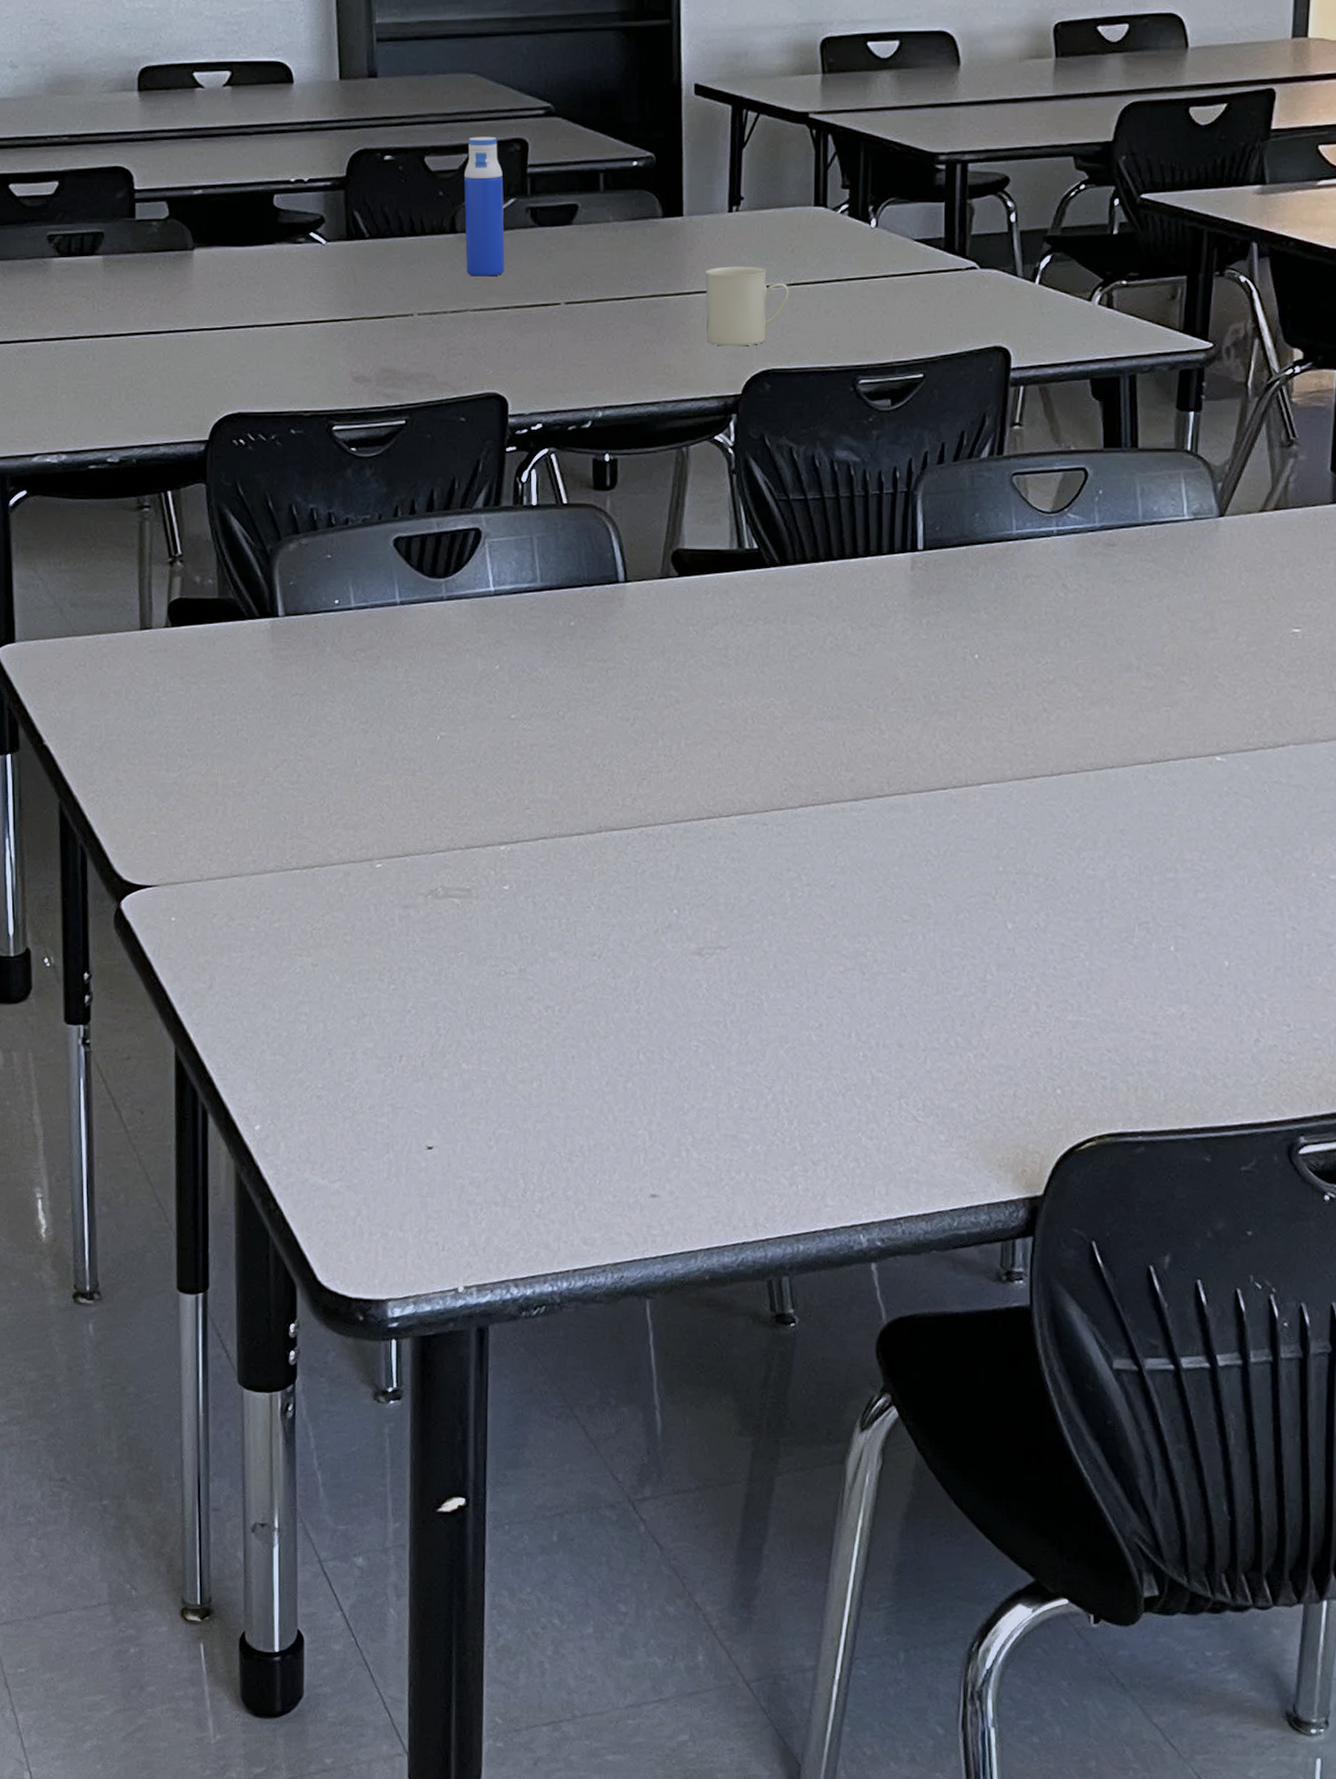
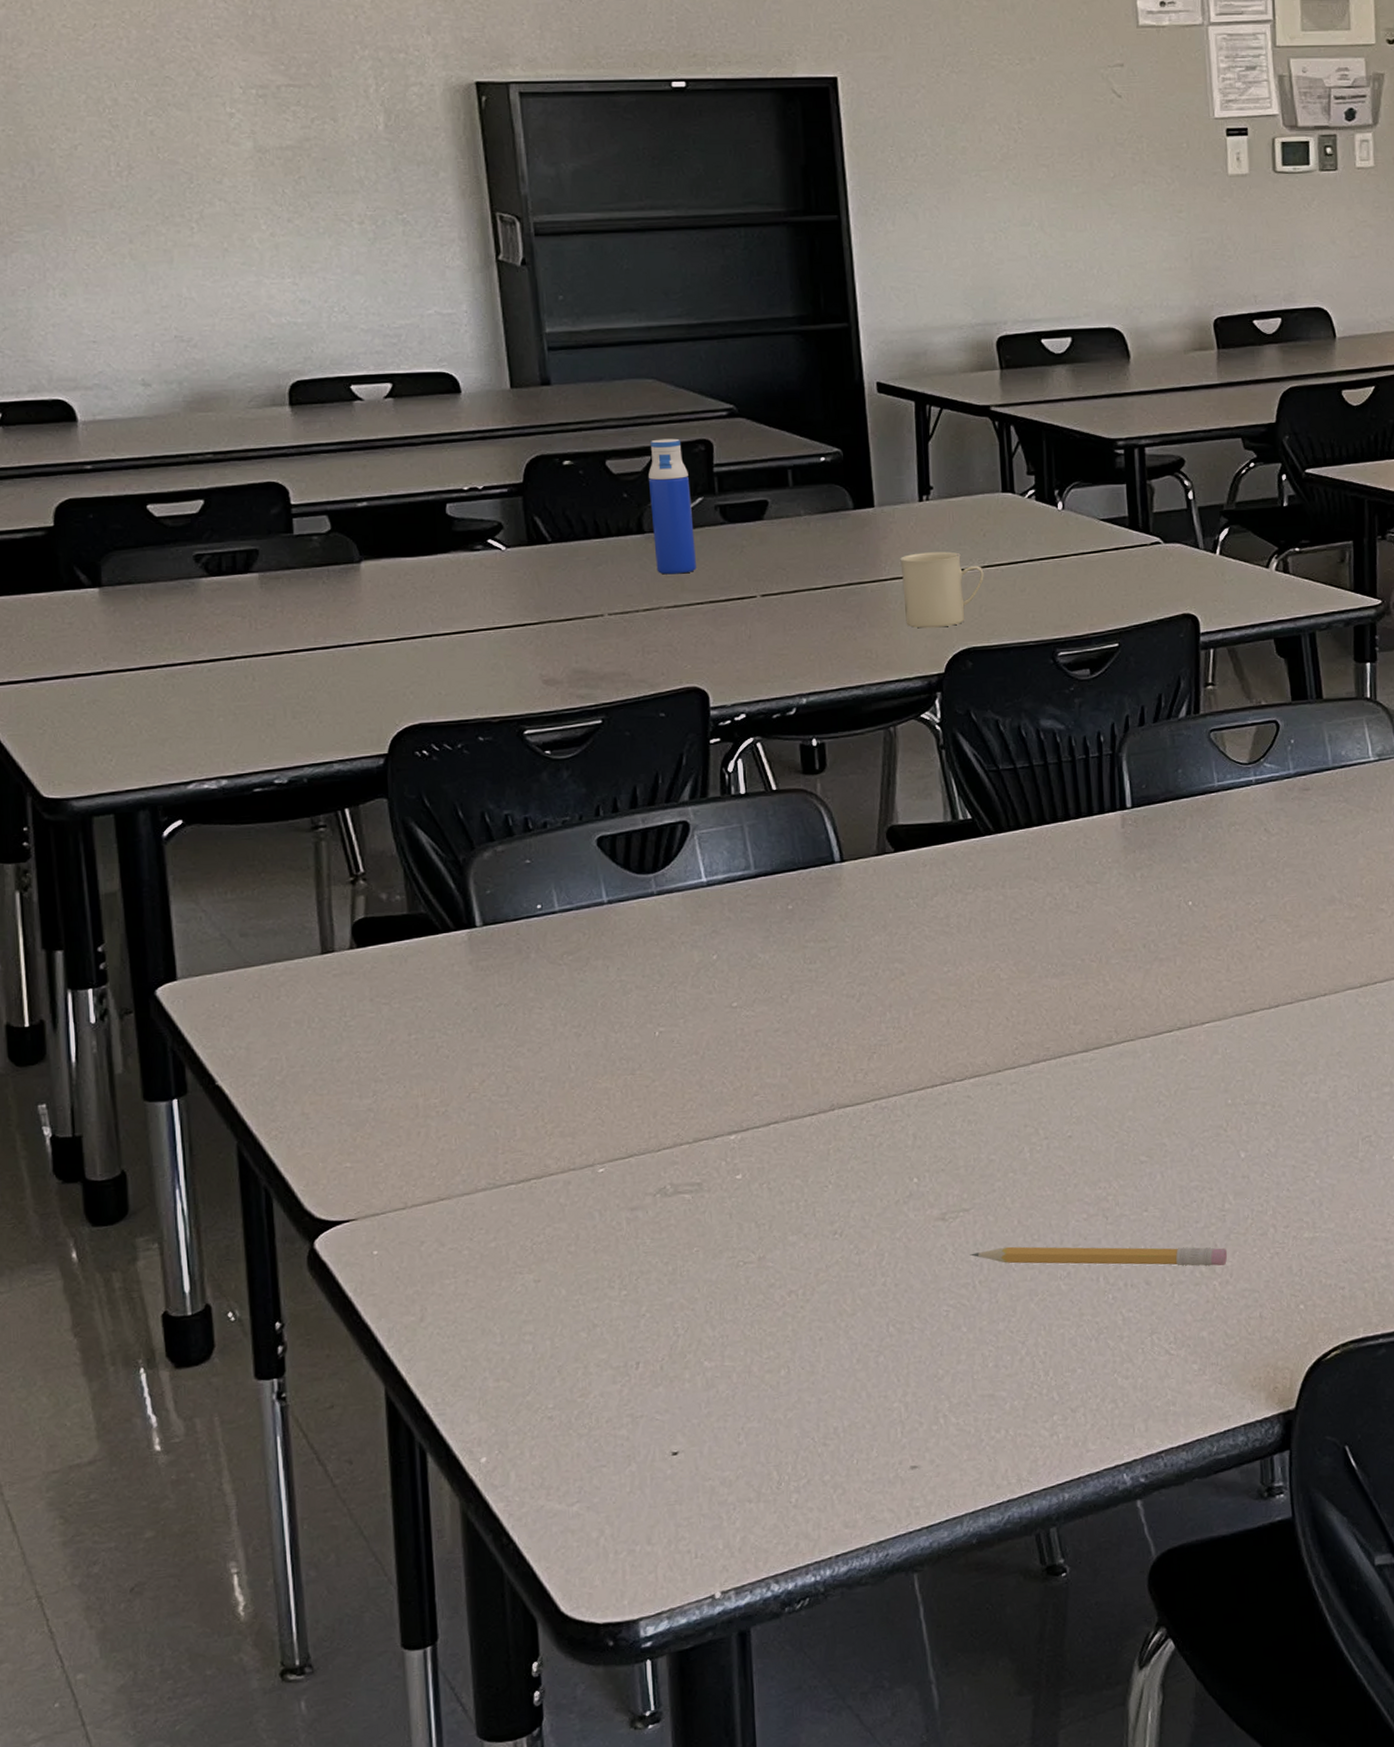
pencil: none [723,990,984,1039] -> present [970,1246,1227,1267]

